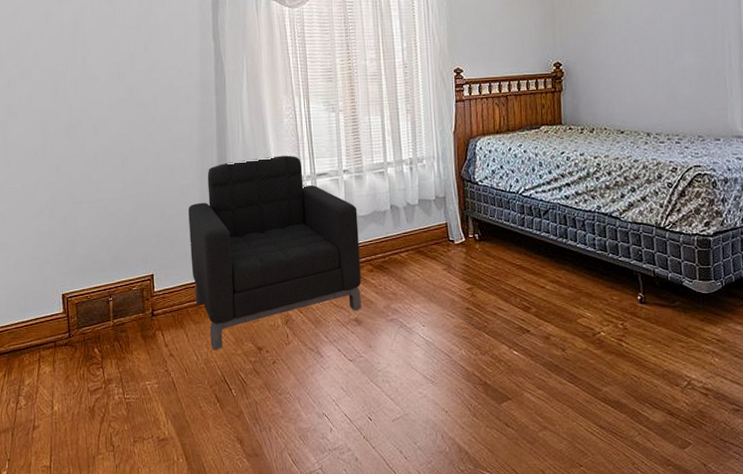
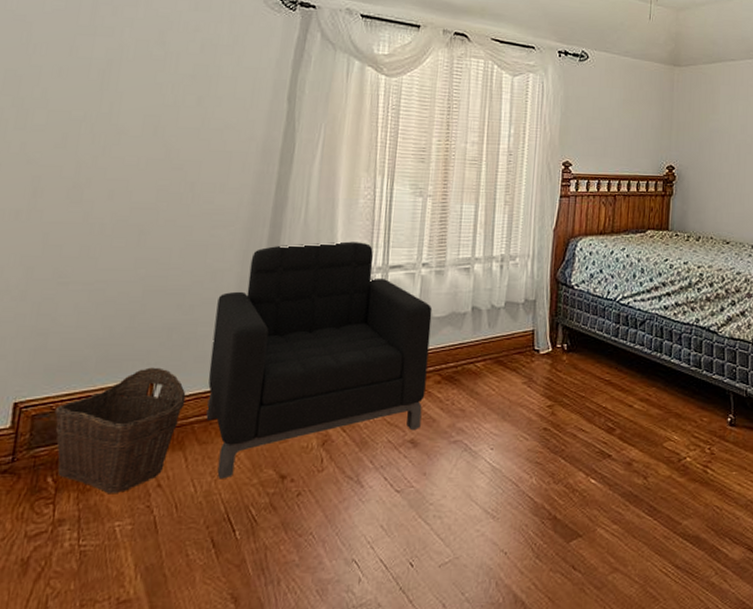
wicker basket: none [90,265,179,361] -> present [54,367,186,494]

